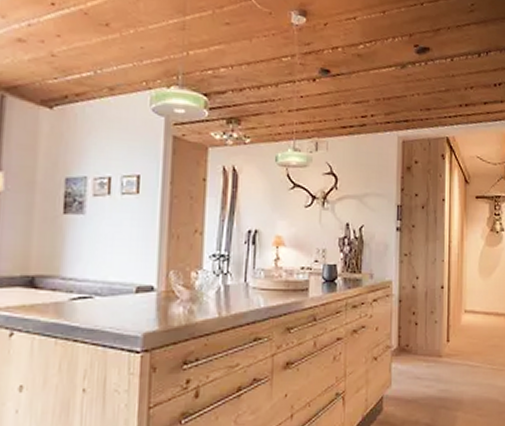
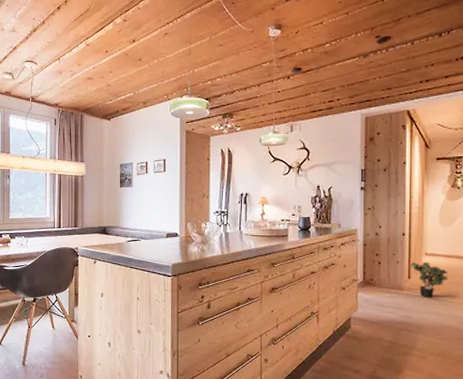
potted plant: none [448,320,488,366] -> present [410,261,449,298]

